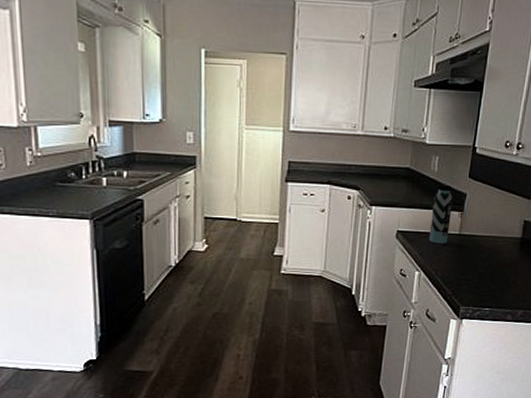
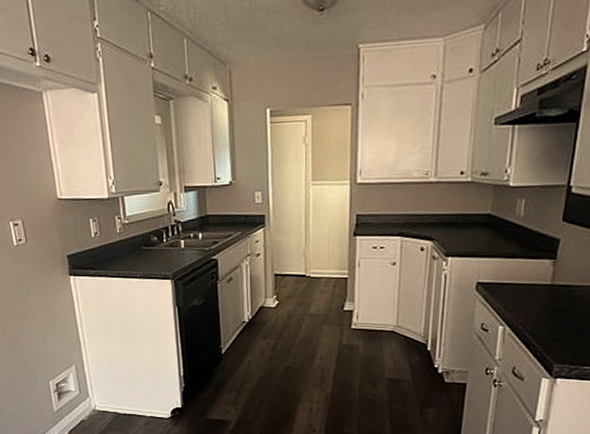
water bottle: present [429,184,453,244] -> none [515,229,543,296]

